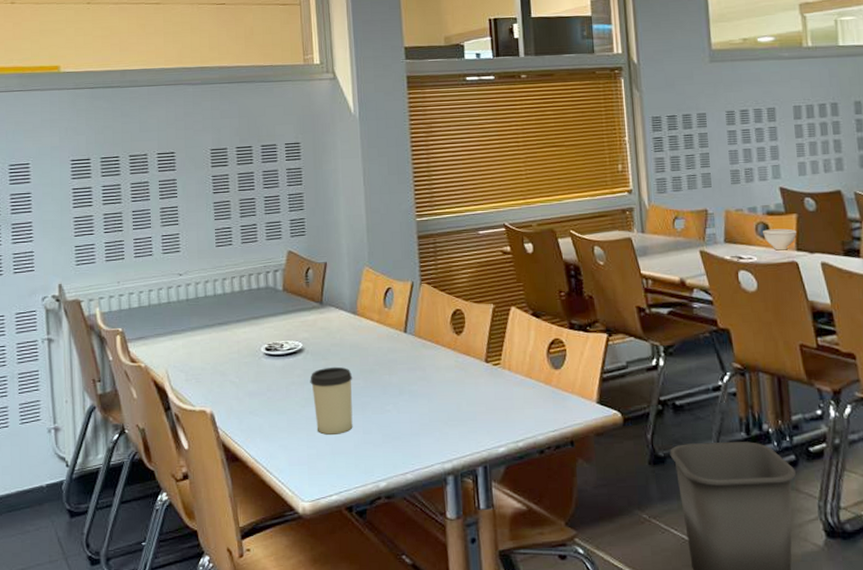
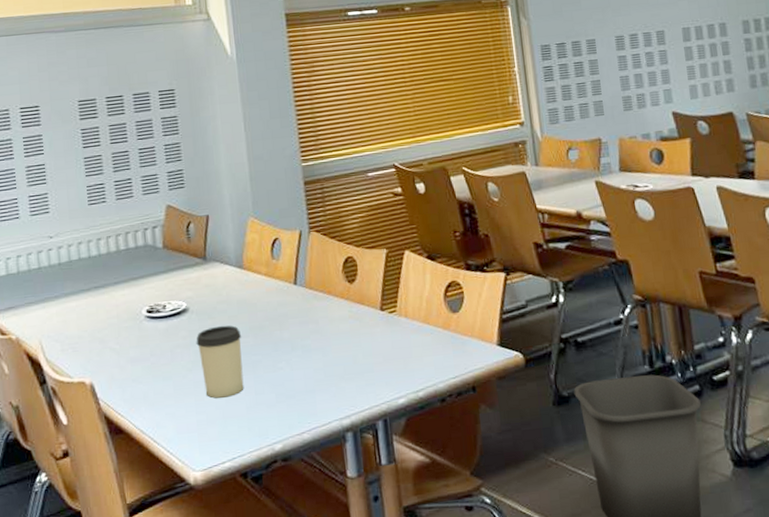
bowl: present [762,228,796,251] -> none [656,153,691,177]

